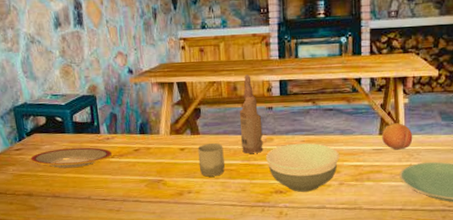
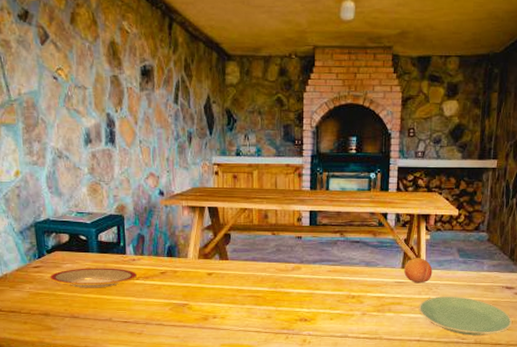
cup: present [197,143,225,177] -> none [225,270,251,302]
bottle: present [239,74,263,154] -> none [268,203,291,281]
bowl: present [265,143,340,192] -> none [292,273,364,321]

